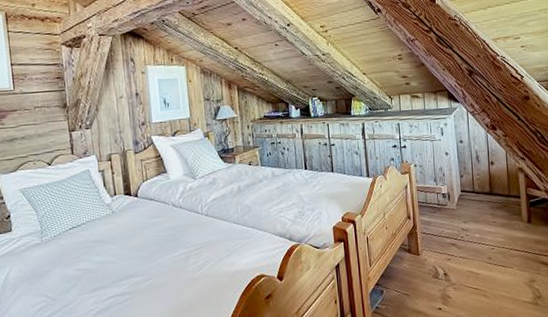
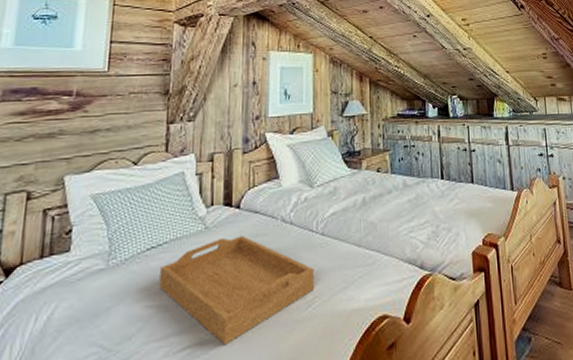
serving tray: none [82,217,203,296] -> present [159,235,314,346]

